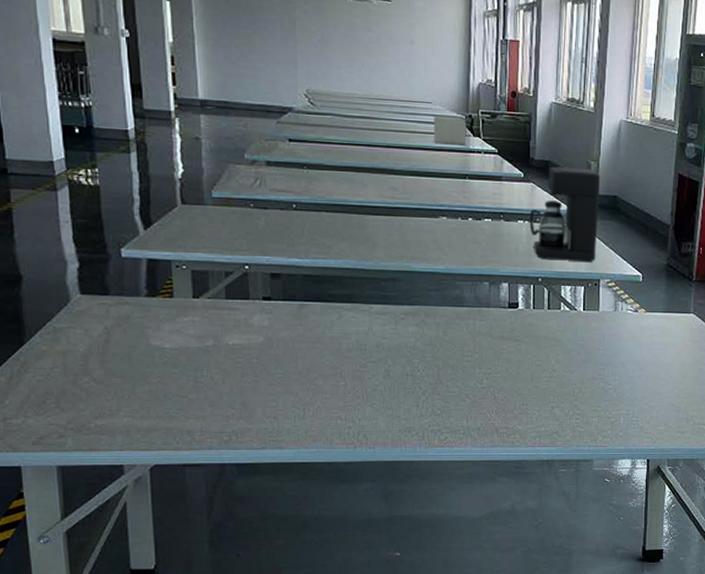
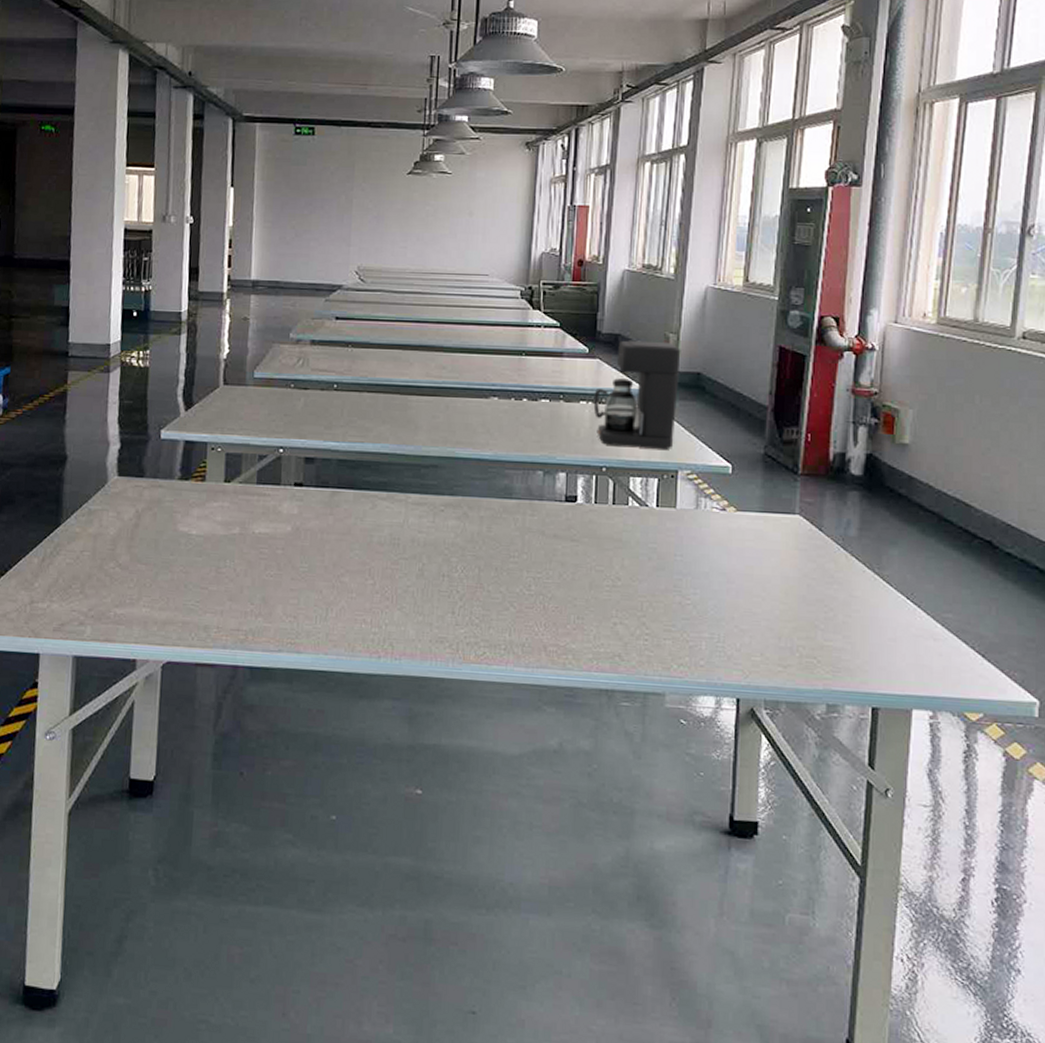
box: present [434,117,467,146] -> none [489,290,526,319]

